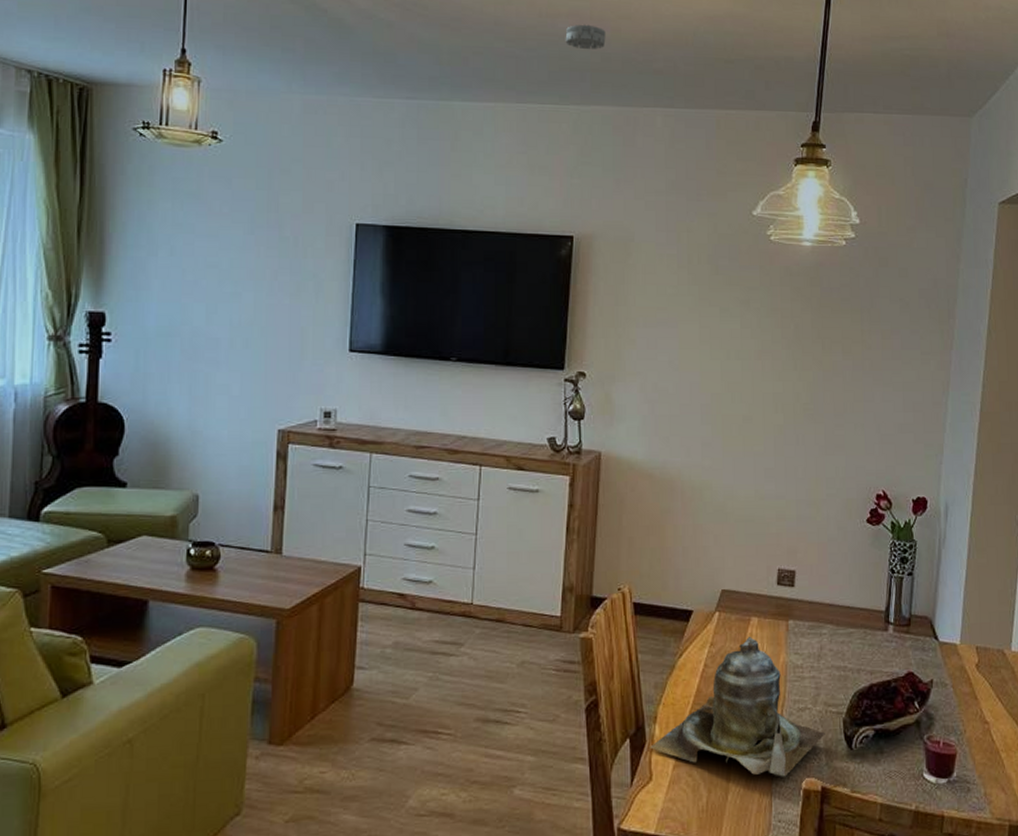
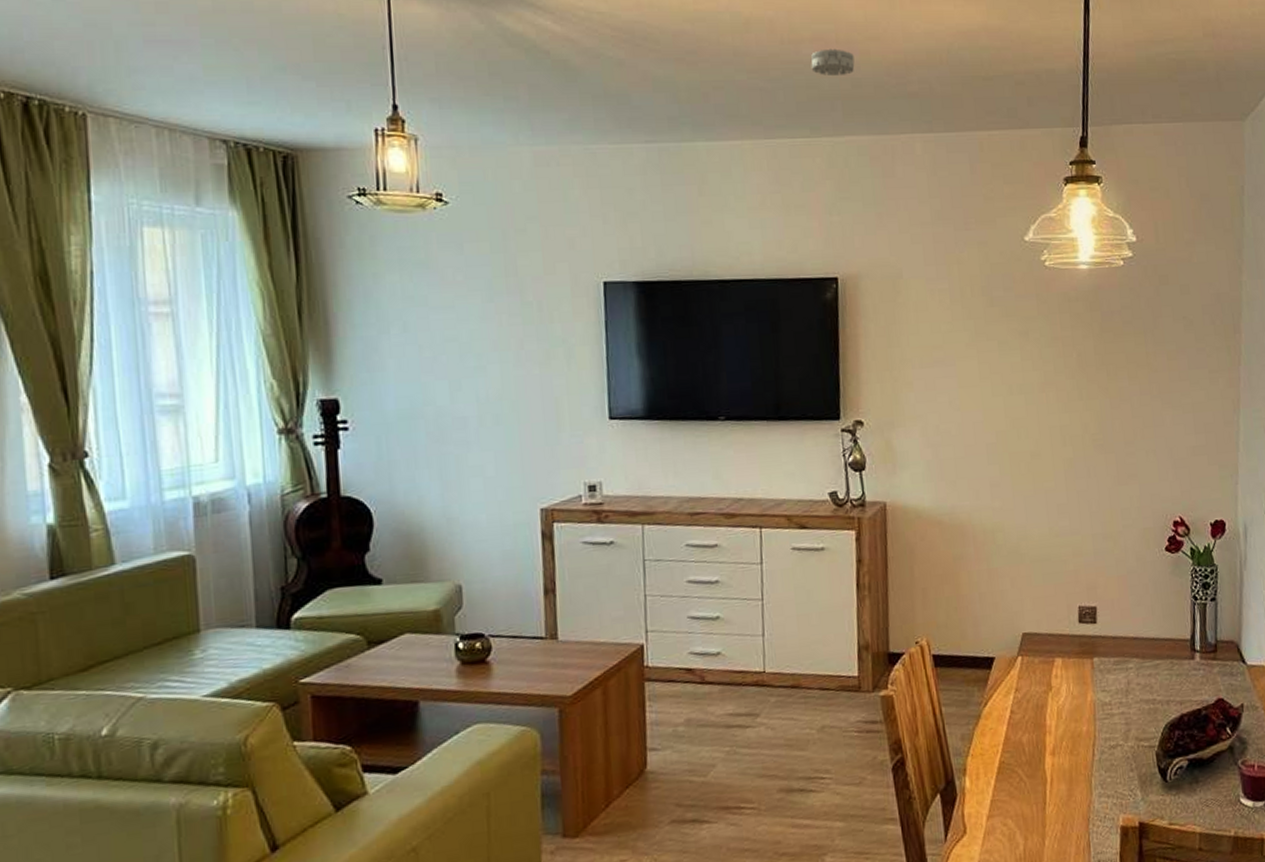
teapot: present [649,637,825,777] -> none [960,678,1139,817]

